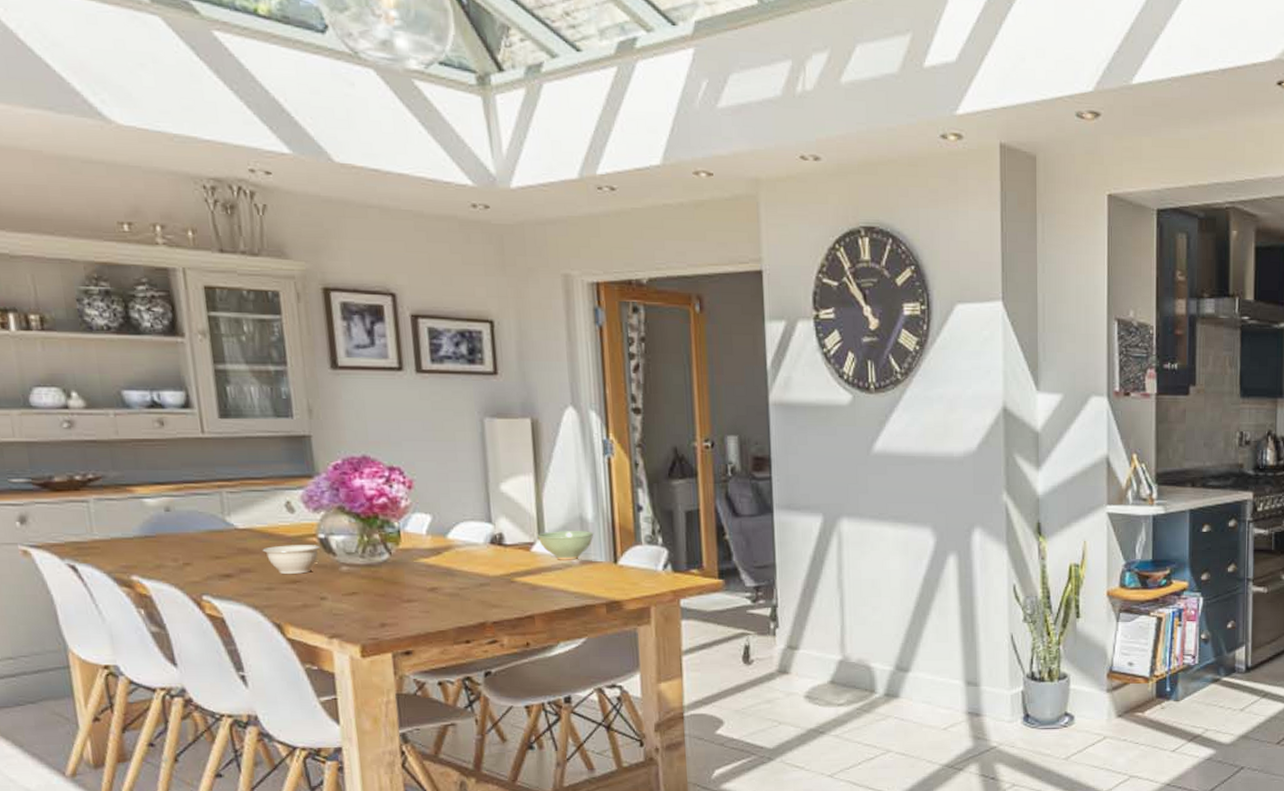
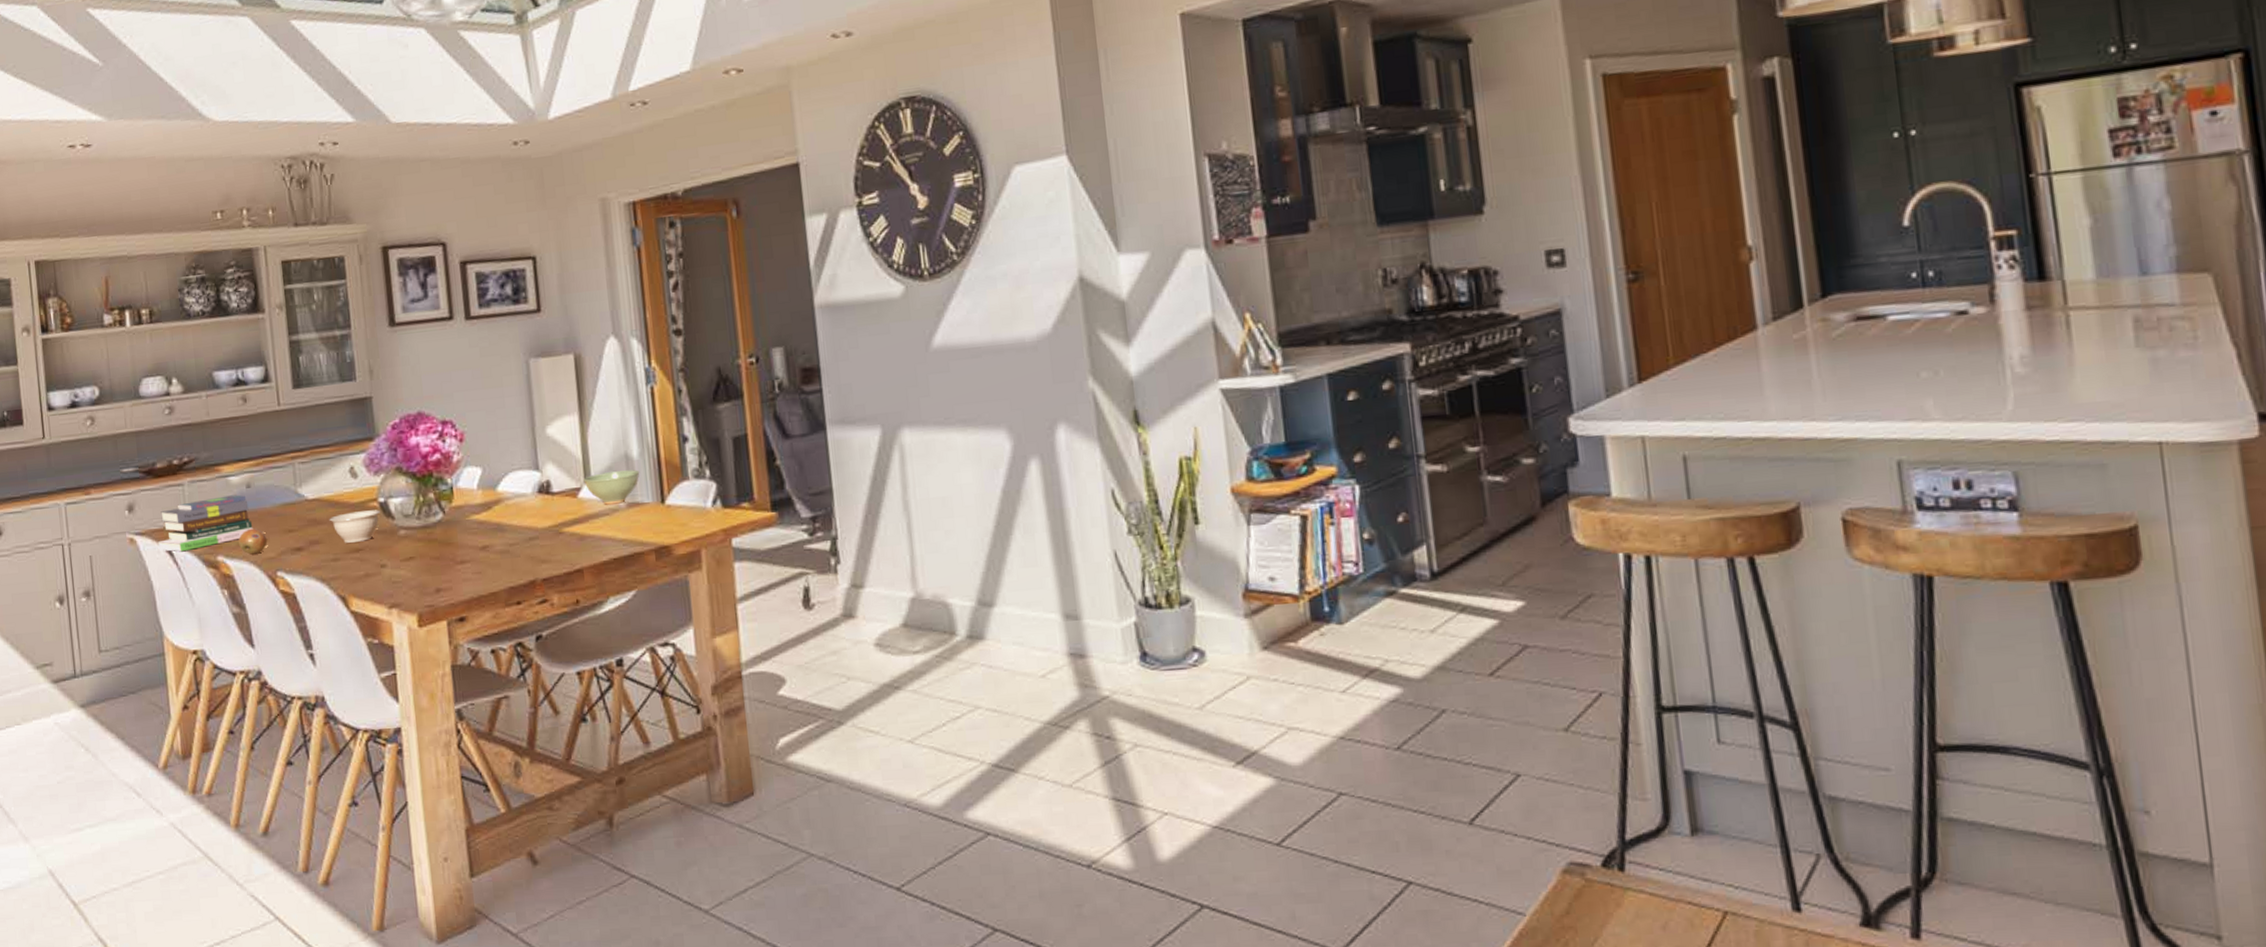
books: none [58,517,174,568] -> present [158,494,253,552]
fruit: none [156,552,191,577] -> present [238,528,268,555]

